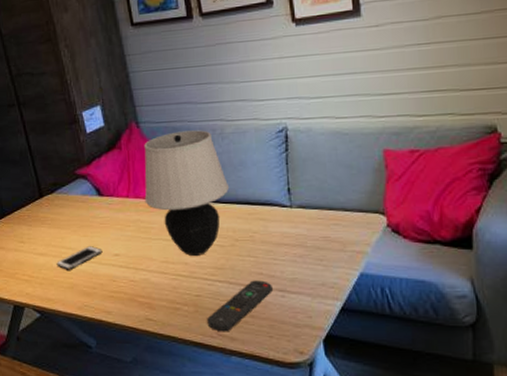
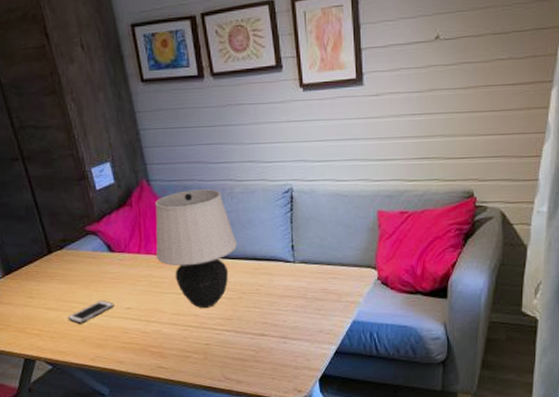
remote control: present [207,280,273,332] -> none [215,329,276,376]

